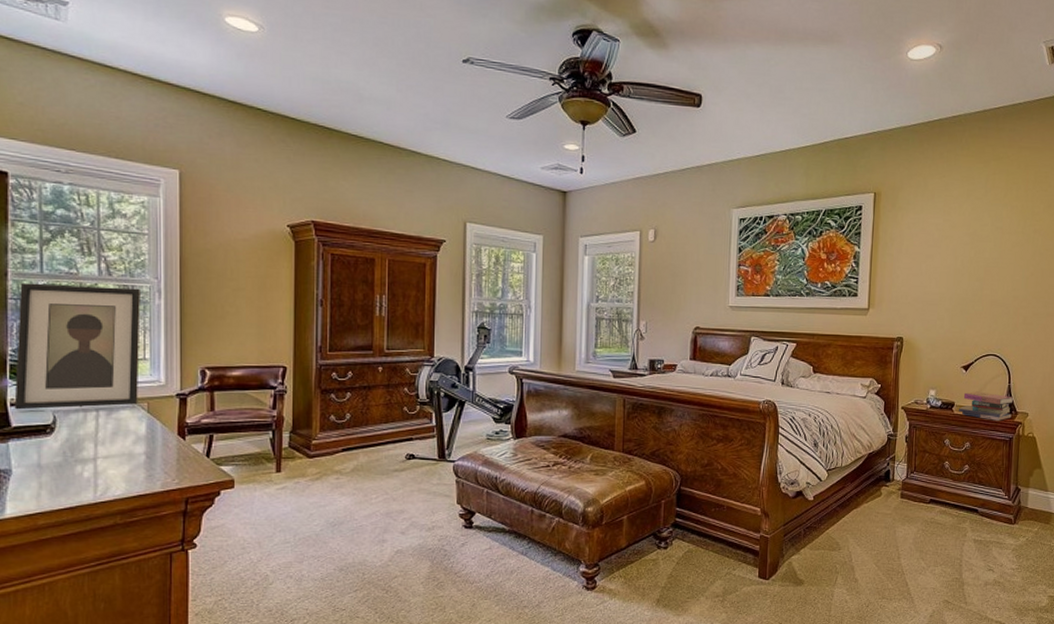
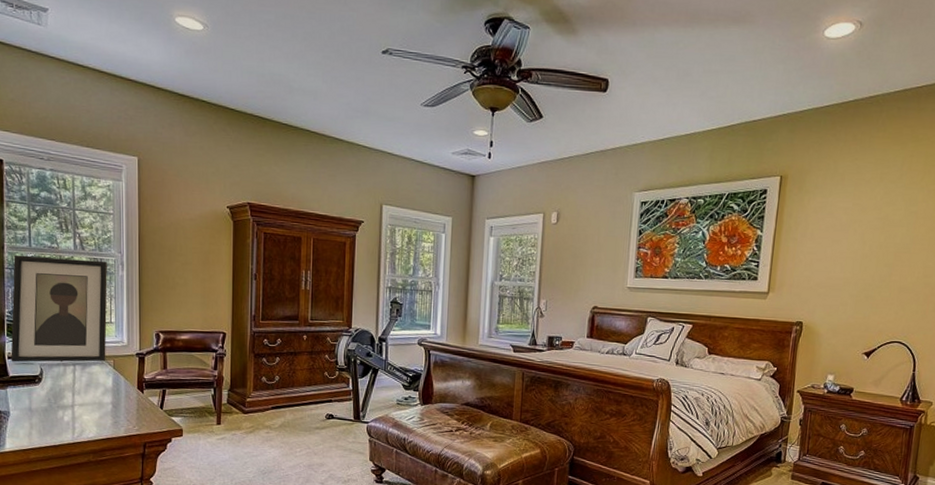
books: present [958,391,1014,422] -> none [856,378,918,410]

